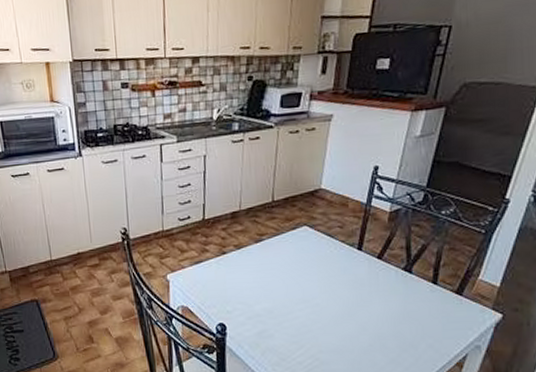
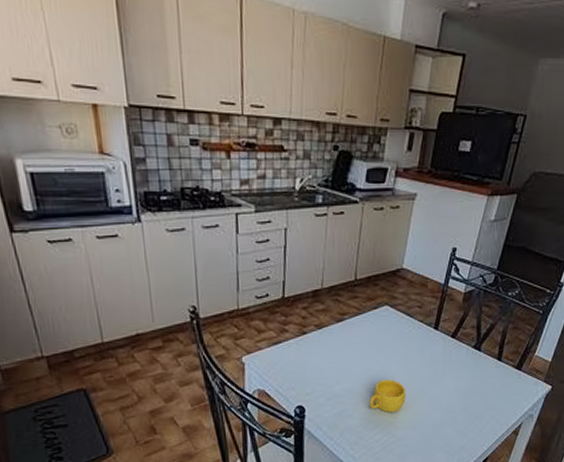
cup: none [291,301,330,335] -> present [370,379,407,413]

